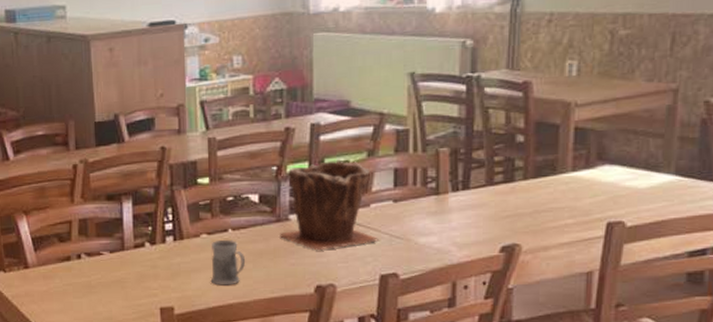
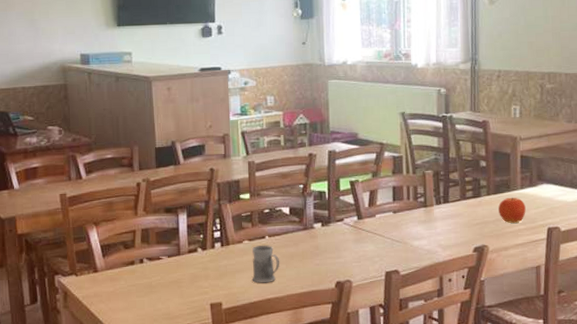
plant pot: present [280,161,380,251] -> none [307,180,384,253]
fruit: none [538,183,577,217] -> present [498,198,526,224]

